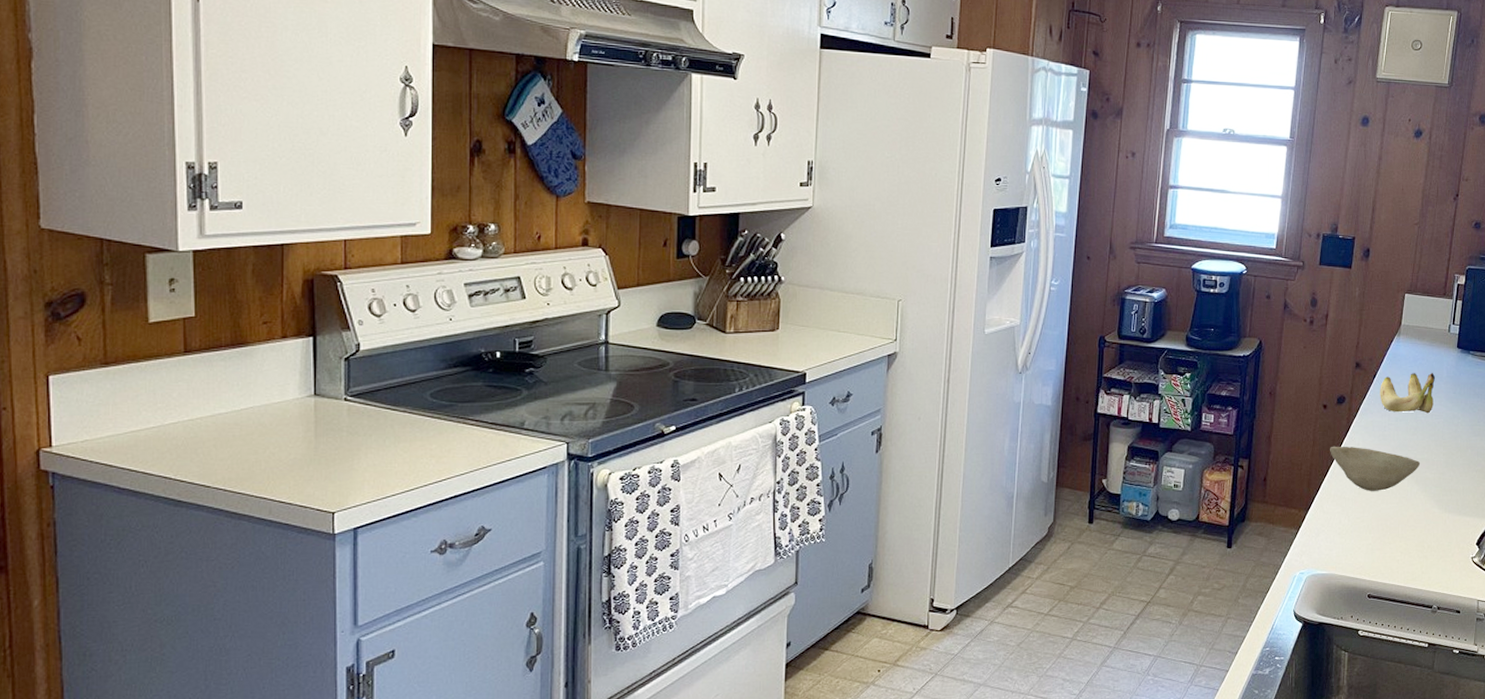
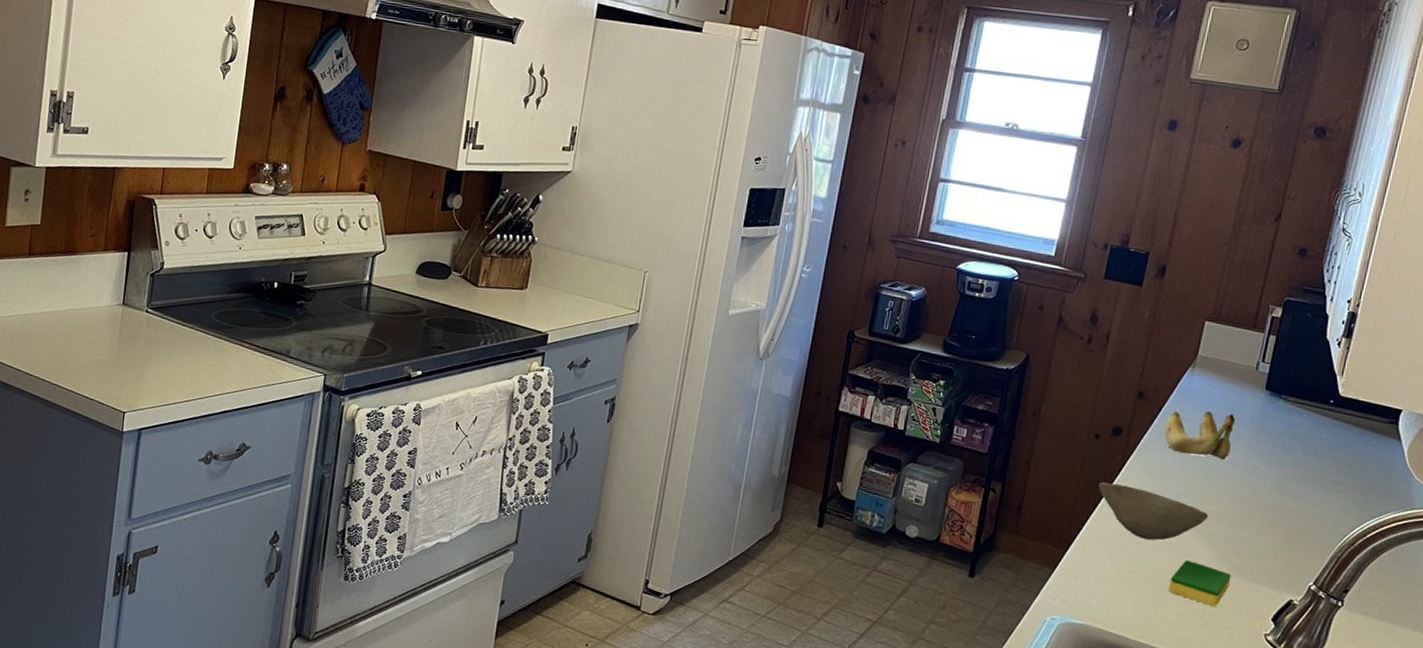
dish sponge: none [1394,504,1442,541] -> present [1168,560,1231,607]

